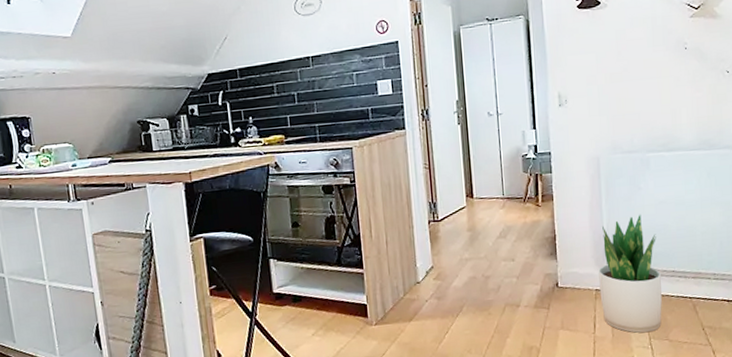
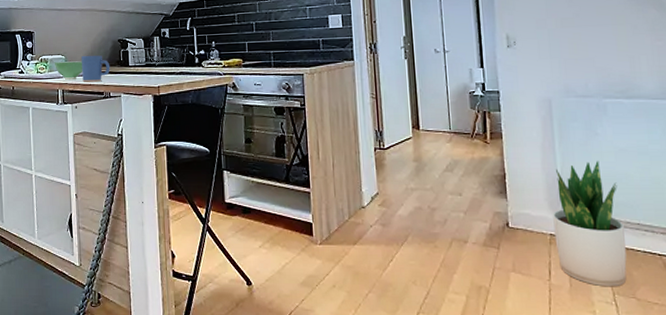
bowl: none [59,149,97,173] -> present [54,61,83,81]
mug: none [93,140,131,174] -> present [81,55,110,82]

